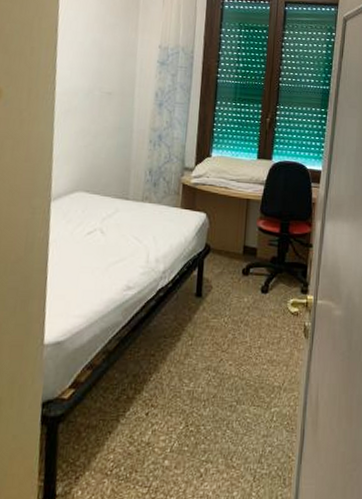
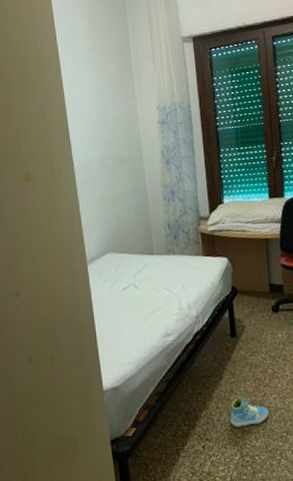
sneaker: none [180,361,222,394] -> present [230,396,269,428]

